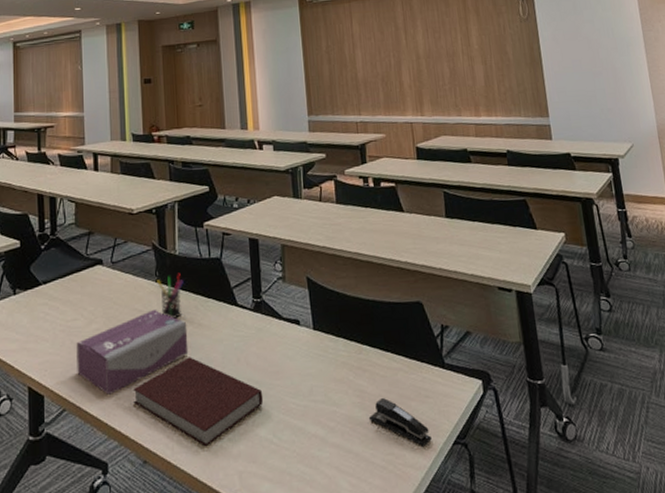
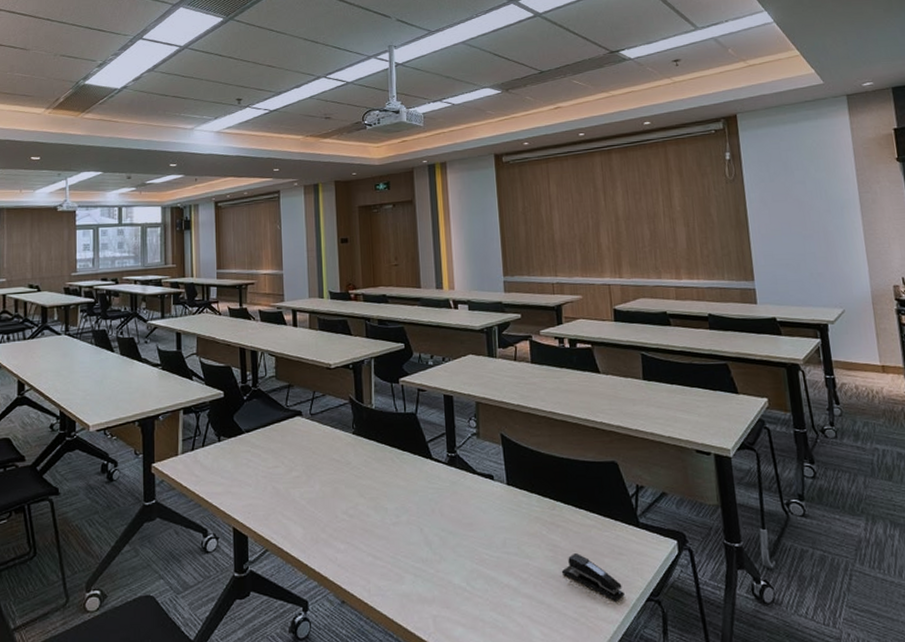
tissue box: present [76,309,189,395] -> none [278,459,385,538]
notebook: present [133,357,264,447] -> none [331,506,457,591]
pen holder: present [157,273,184,319] -> none [354,426,380,469]

